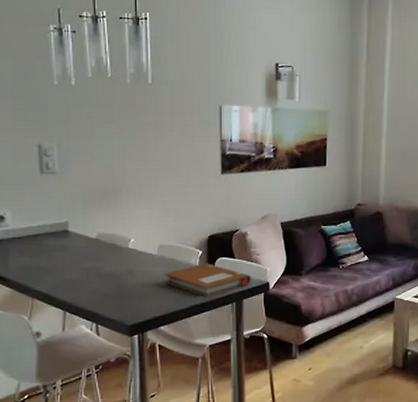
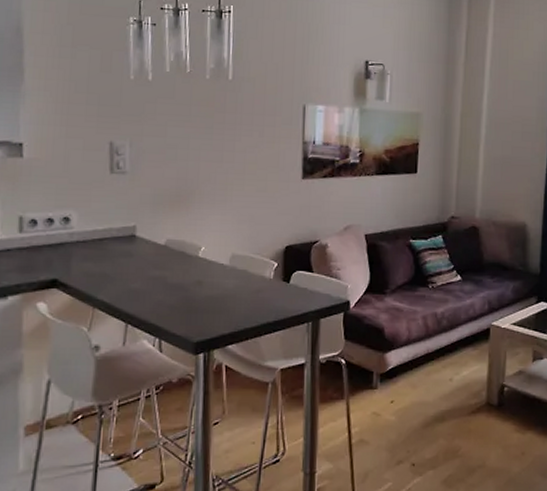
notebook: present [163,263,251,298] -> none [234,276,330,315]

